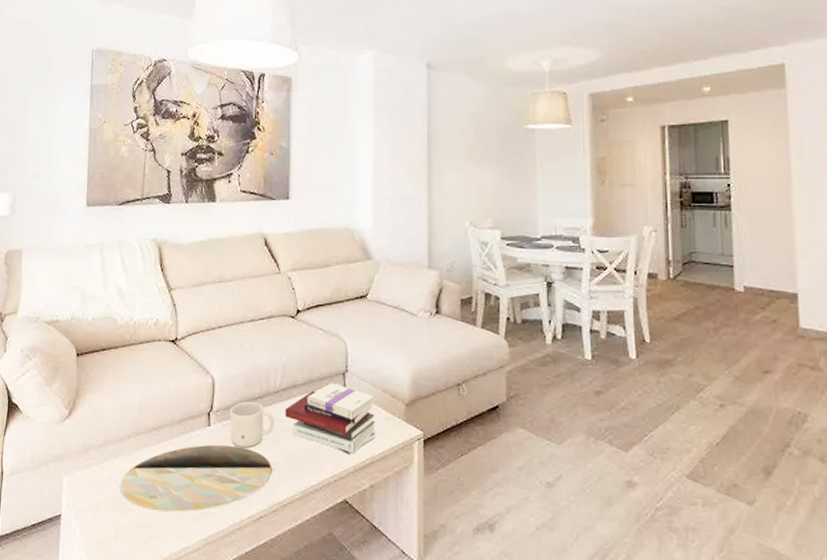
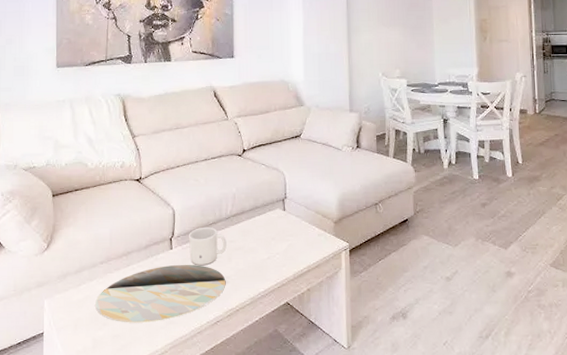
books: present [285,383,375,454] -> none [235,208,310,265]

